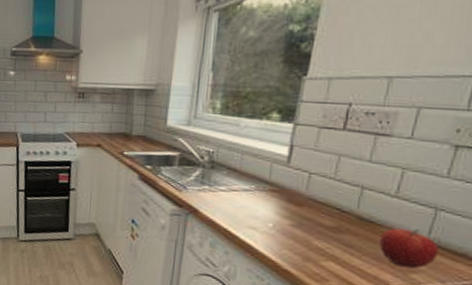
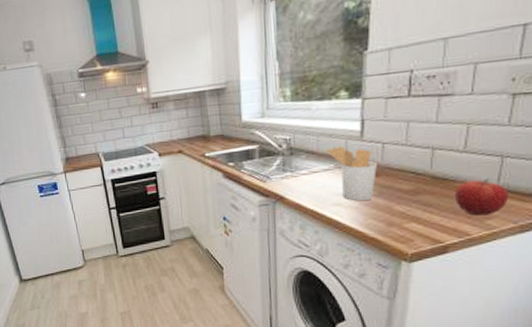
utensil holder: none [249,168,300,230] -> present [326,146,377,201]

